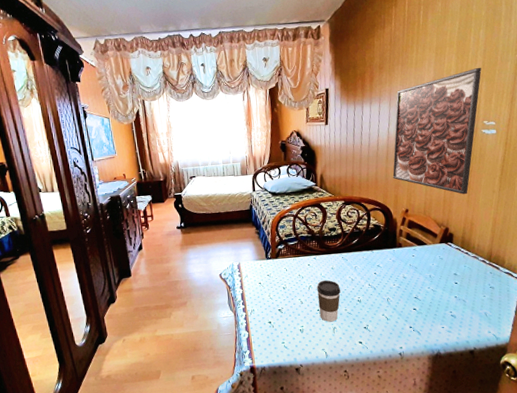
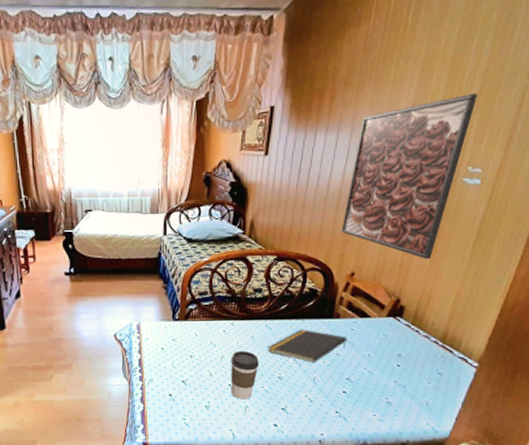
notepad: none [346,258,411,286] -> present [268,329,348,363]

